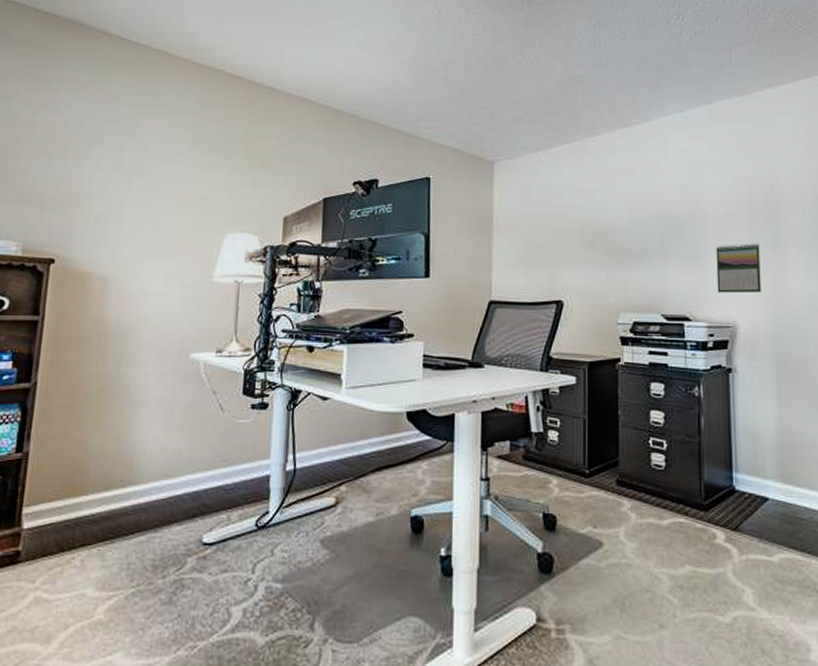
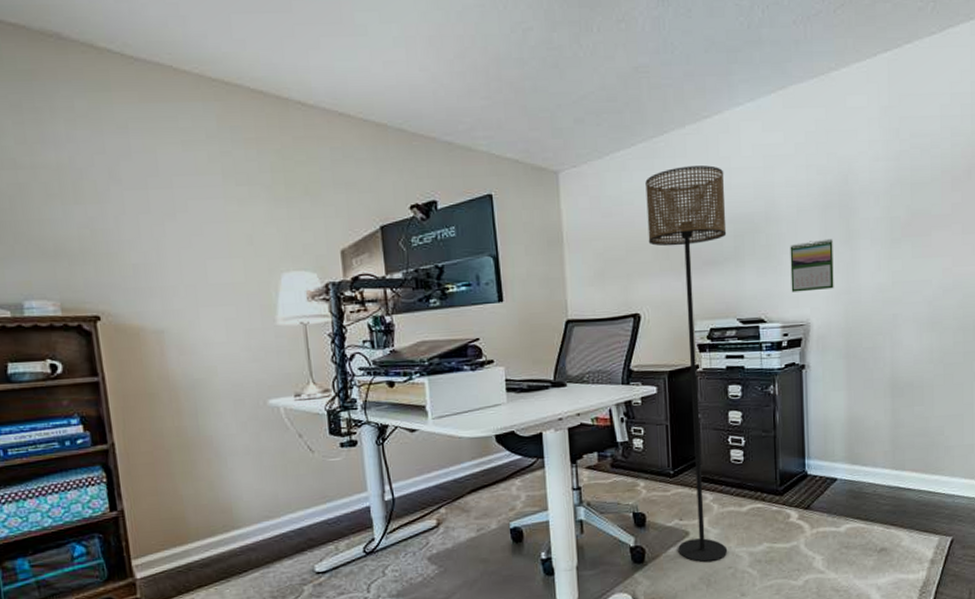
floor lamp: none [575,165,653,582] -> present [645,165,728,563]

